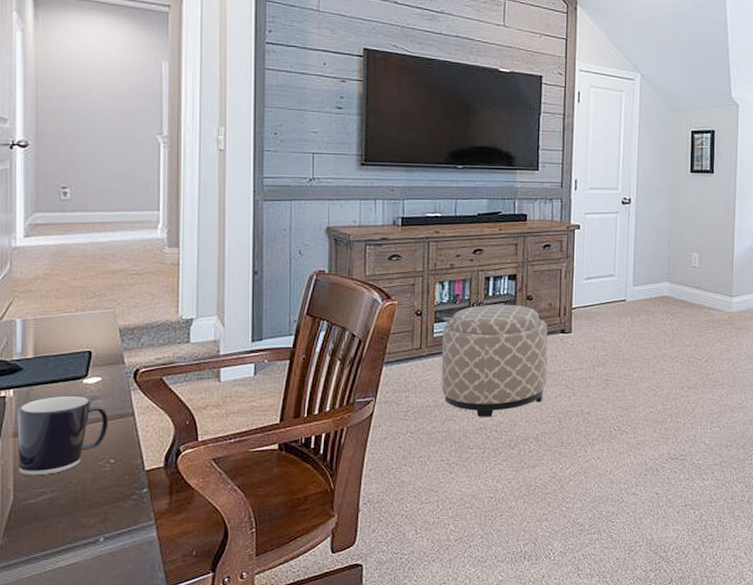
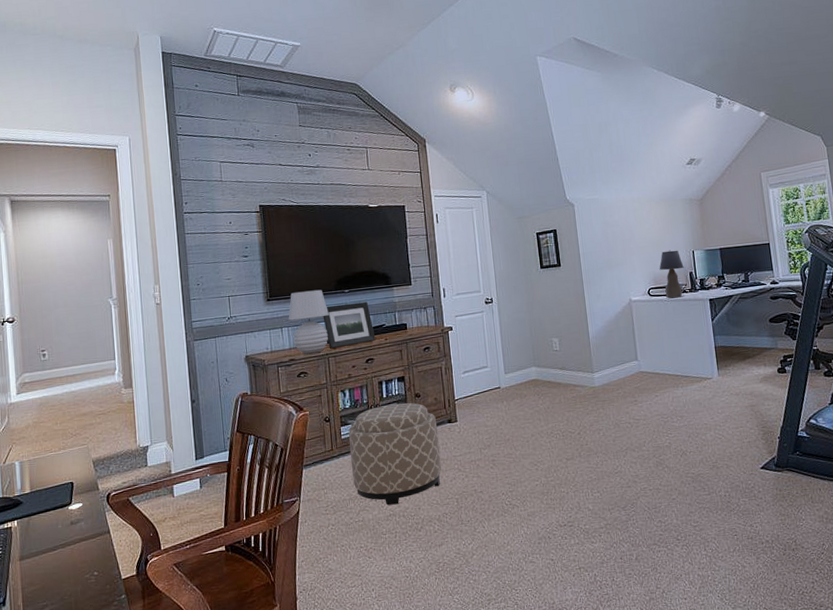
mug: present [17,395,108,476] -> none [21,520,91,592]
table lamp: none [385,159,435,235] -> present [288,289,329,355]
picture frame: none [427,181,488,232] -> present [323,302,376,349]

